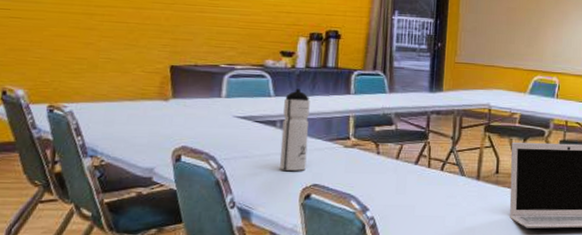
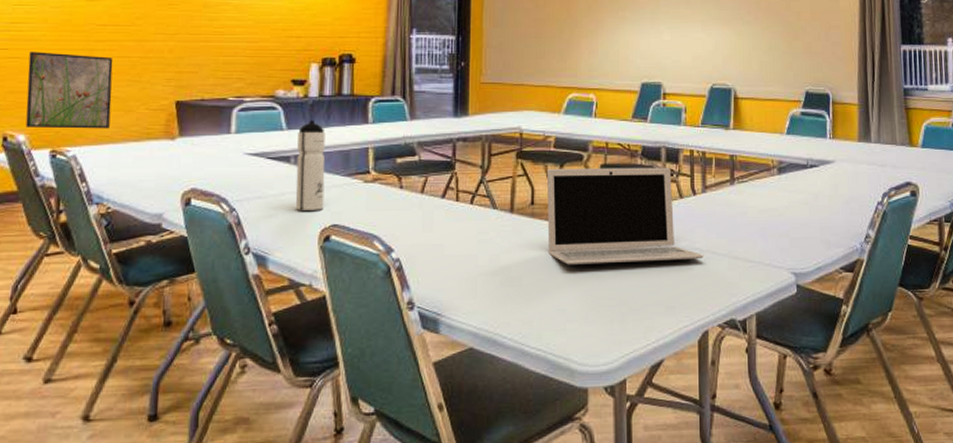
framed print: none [24,13,112,88] -> present [25,52,114,129]

